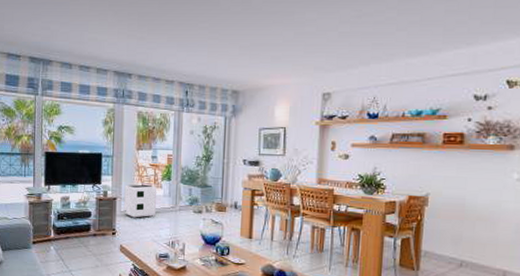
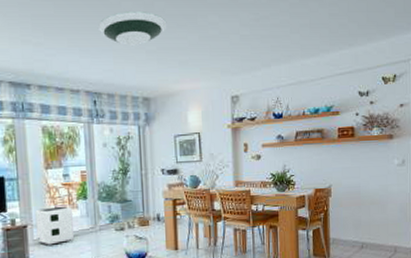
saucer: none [196,9,263,42] -> present [97,12,167,47]

